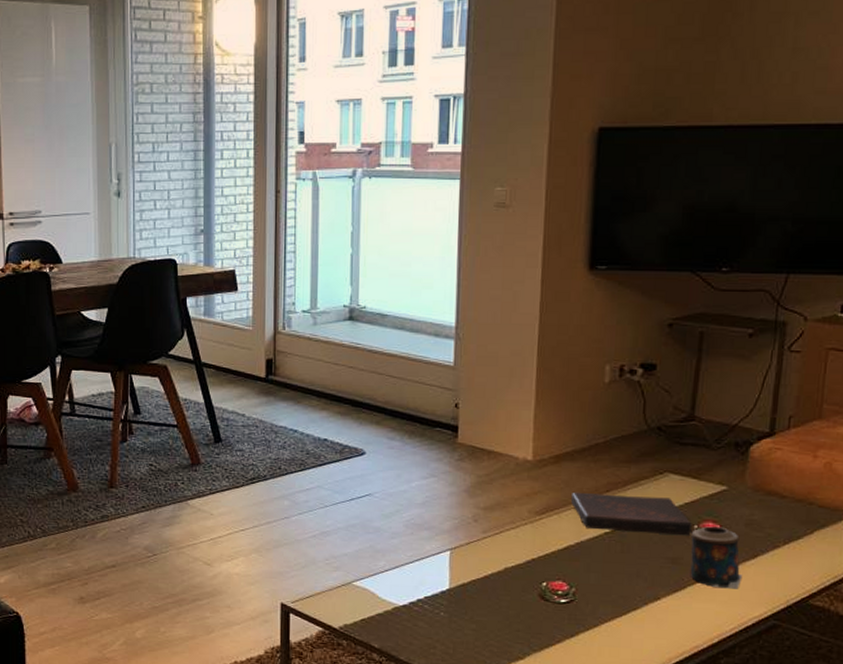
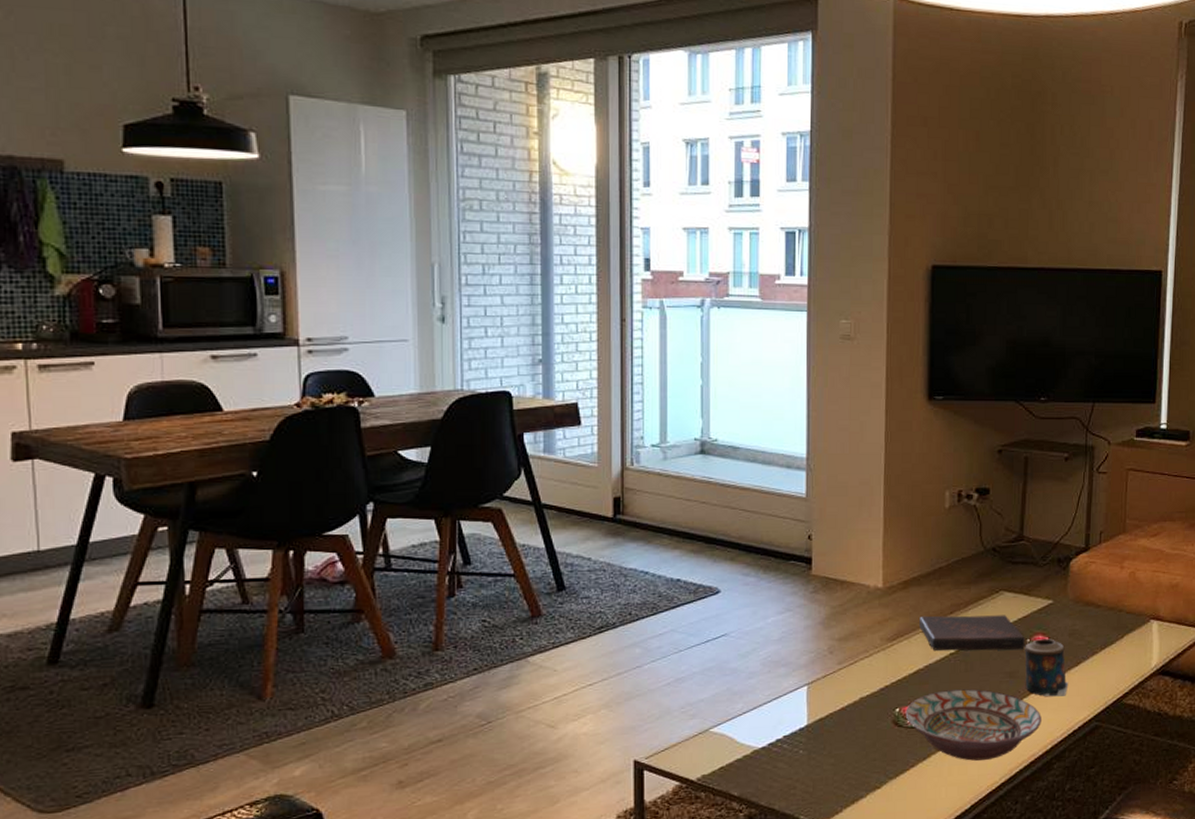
decorative bowl: none [553,569,708,646] -> present [905,689,1041,761]

